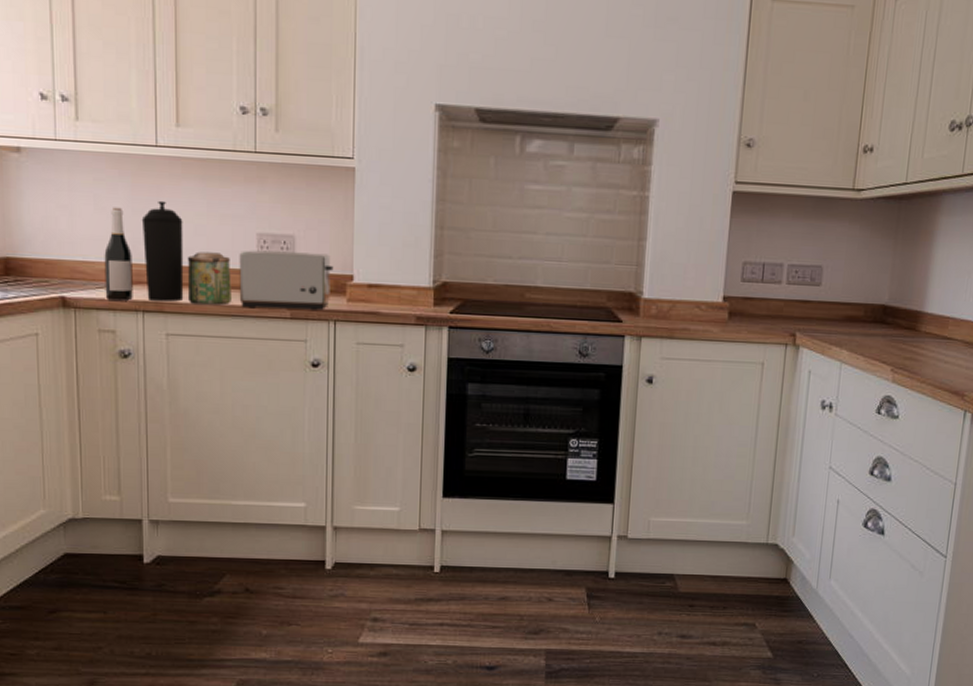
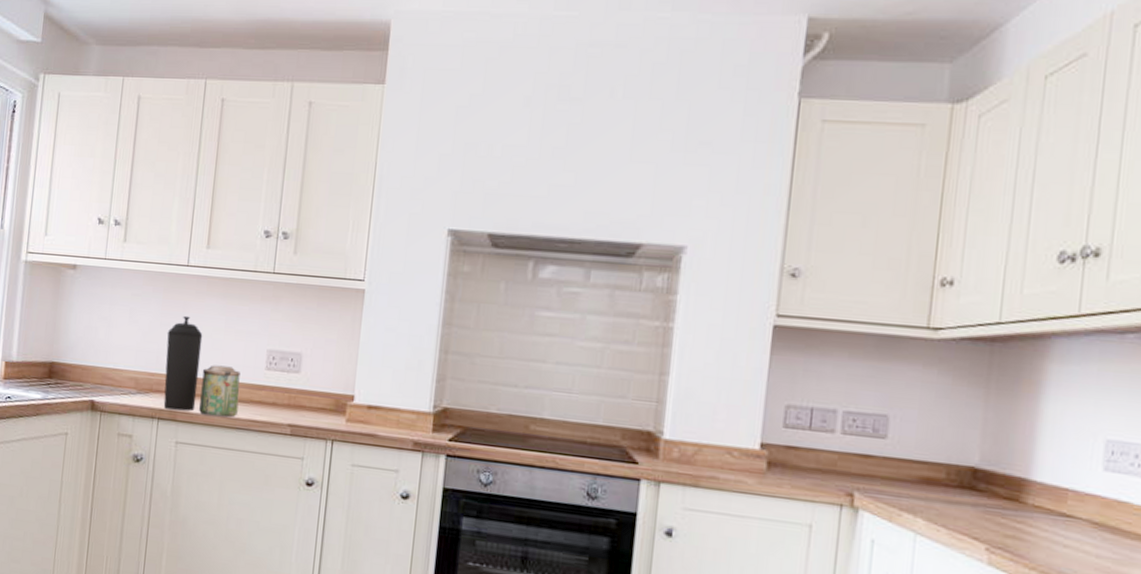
wine bottle: present [104,207,133,302] -> none [127,320,156,408]
toaster: present [239,250,334,312] -> none [244,365,336,430]

